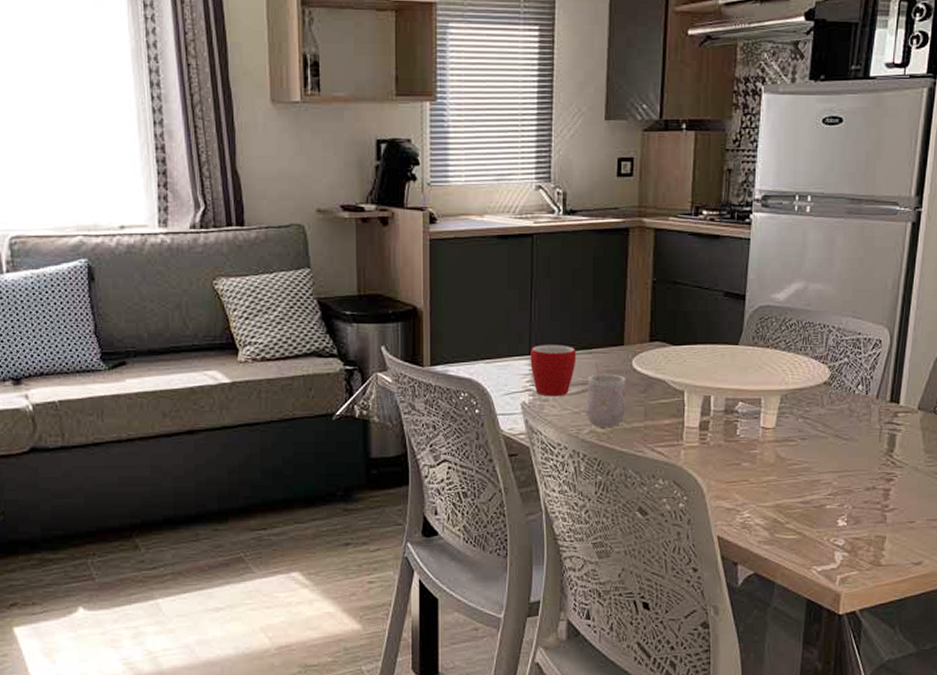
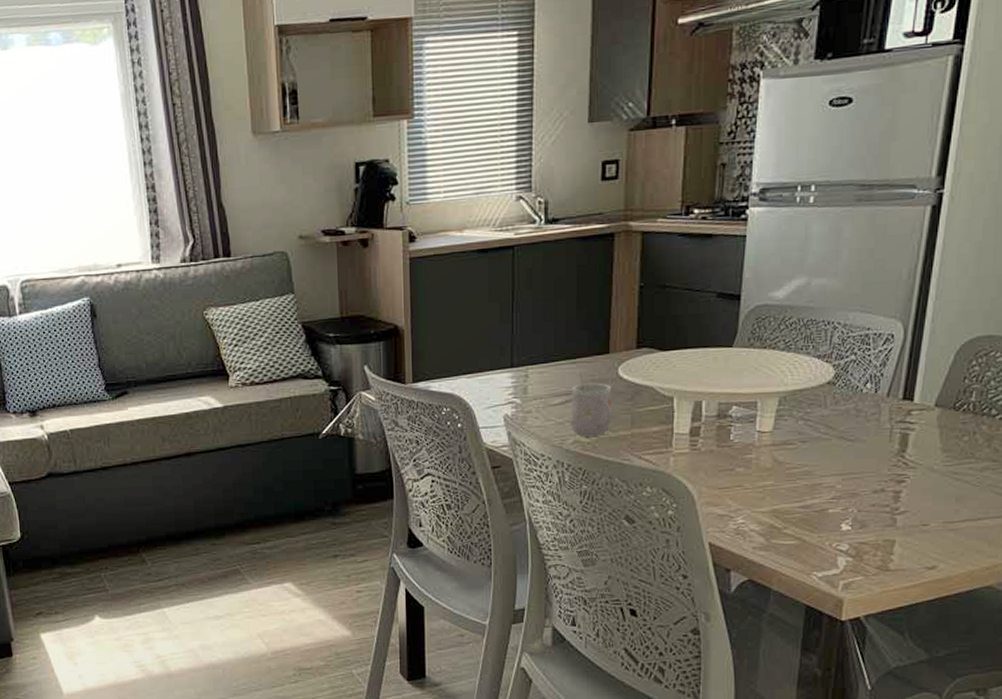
mug: present [530,345,577,397] -> none [512,356,560,409]

